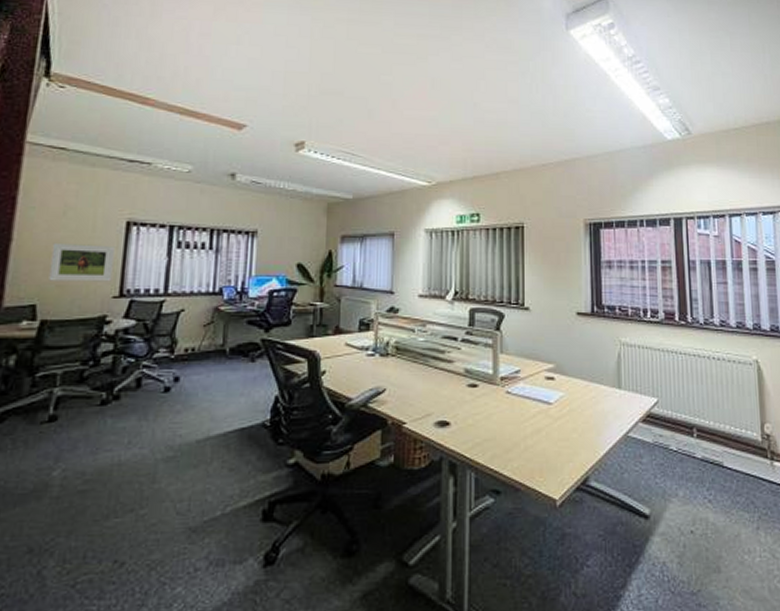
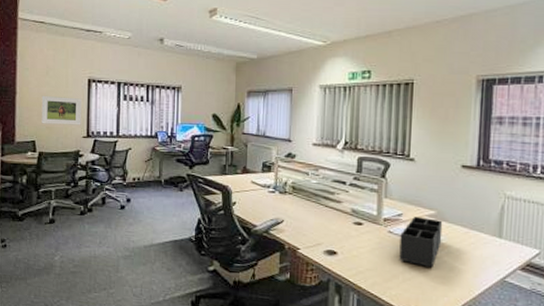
desk organizer: none [519,371,563,430] -> present [399,216,443,268]

